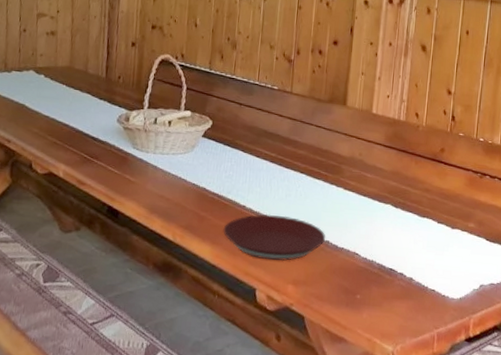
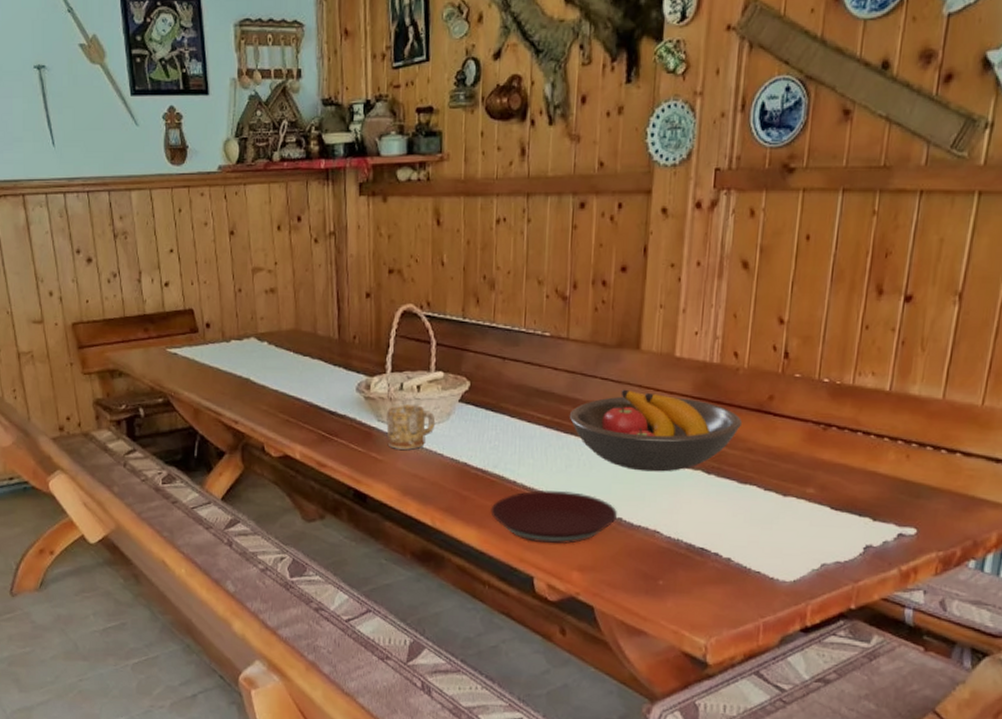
mug: none [140,135,182,174] -> present [386,404,436,450]
fruit bowl: none [290,135,421,205] -> present [569,389,742,472]

